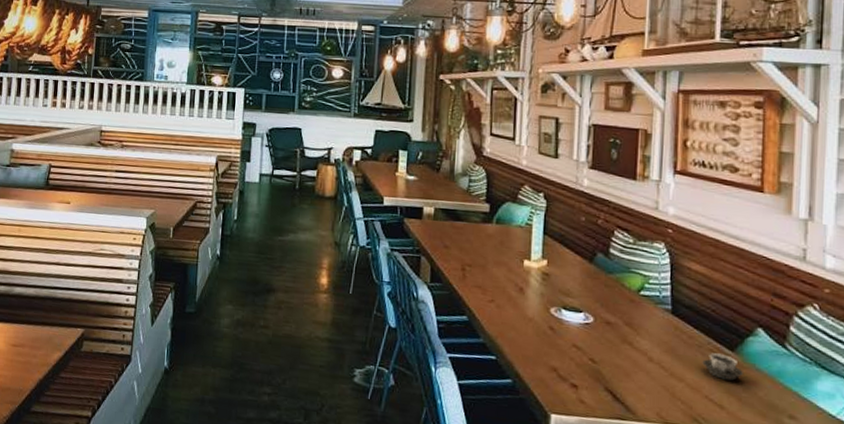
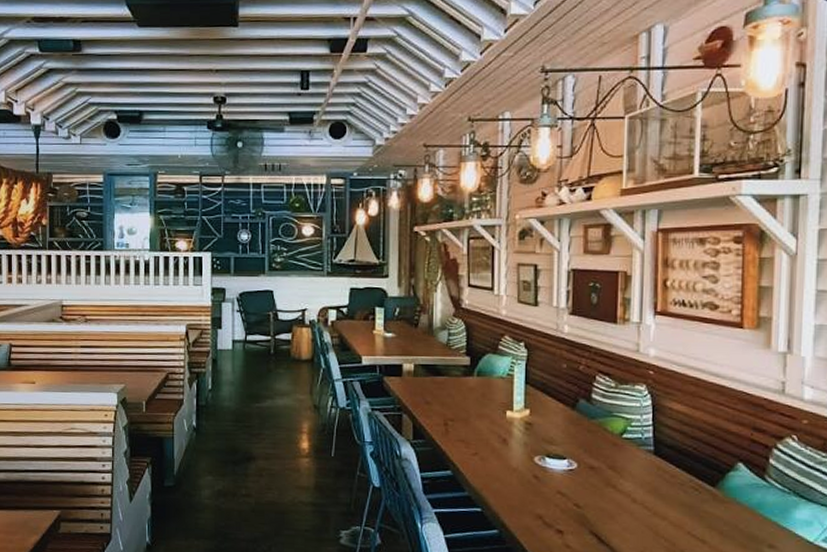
cup: present [702,353,743,381] -> none [684,490,724,515]

